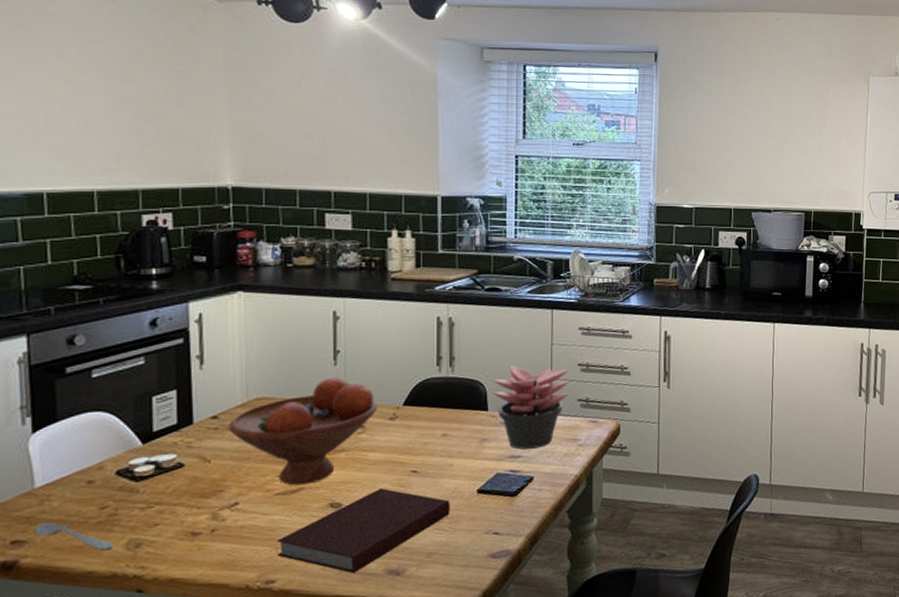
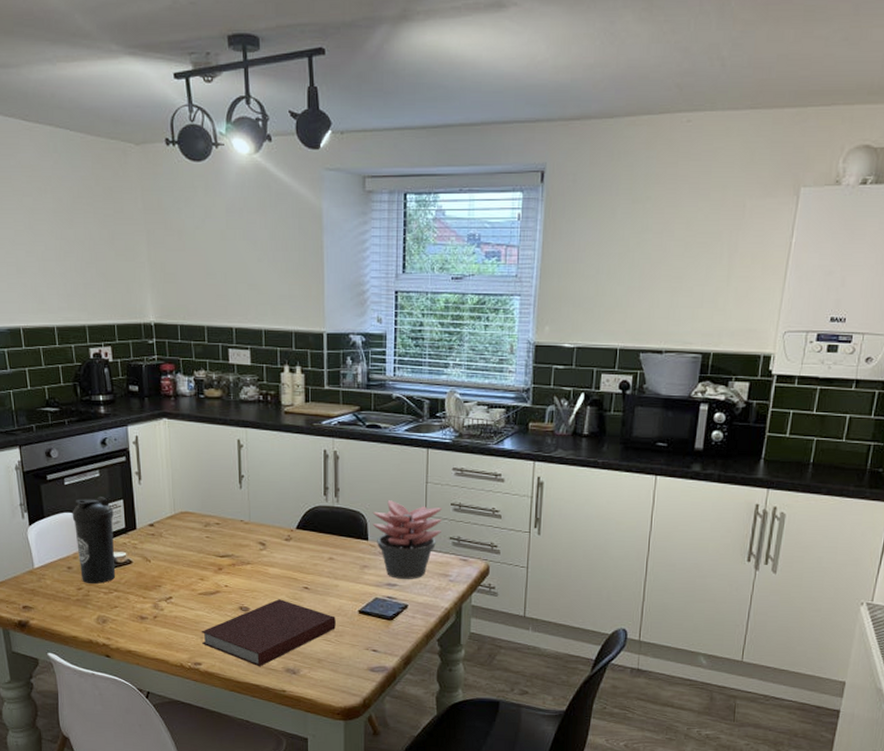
spoon: present [33,521,113,551] -> none [36,595,88,622]
water bottle: none [99,388,162,499] -> present [72,497,116,584]
fruit bowl: present [229,377,377,486] -> none [162,499,275,589]

